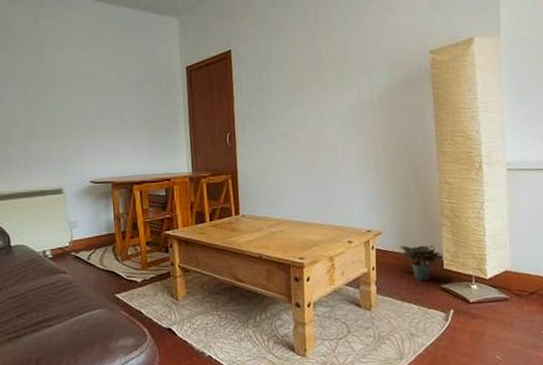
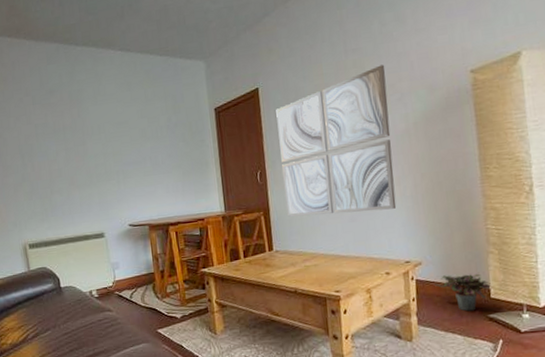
wall art: none [247,38,360,182] -> present [276,65,397,217]

